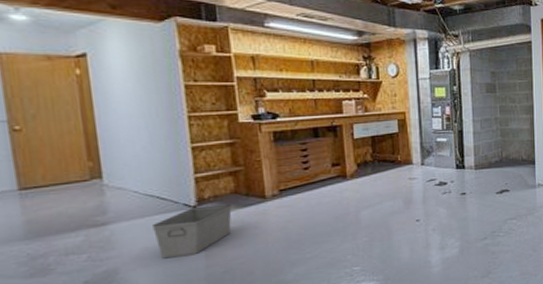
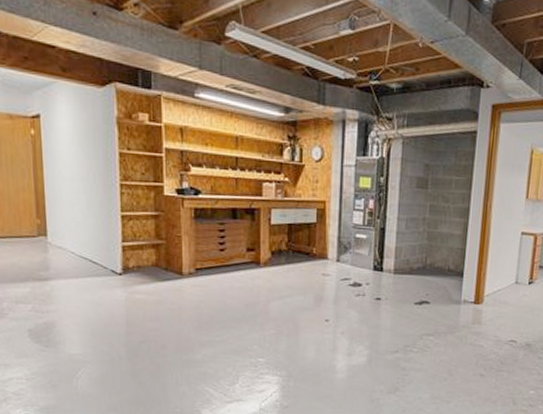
storage bin: present [153,203,232,259] -> none [85,274,152,321]

